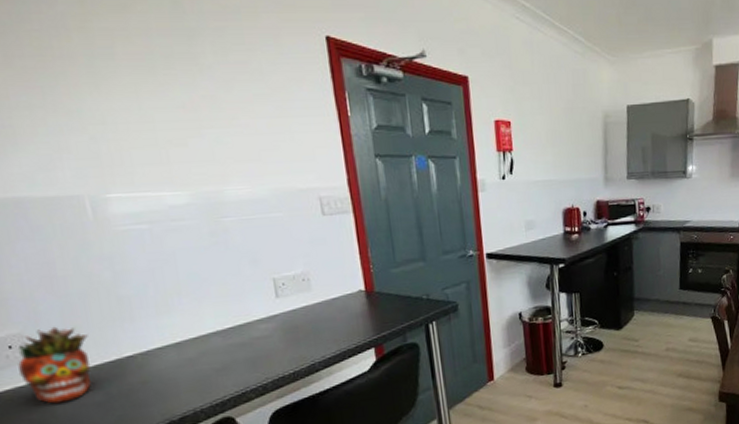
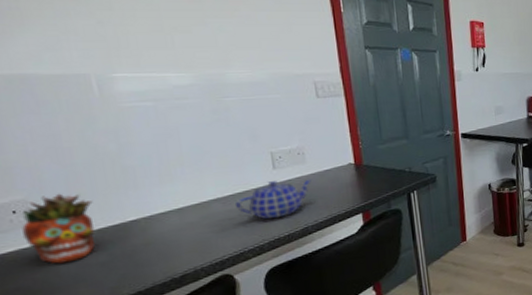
teapot: none [235,309,319,355] -> present [234,179,313,219]

